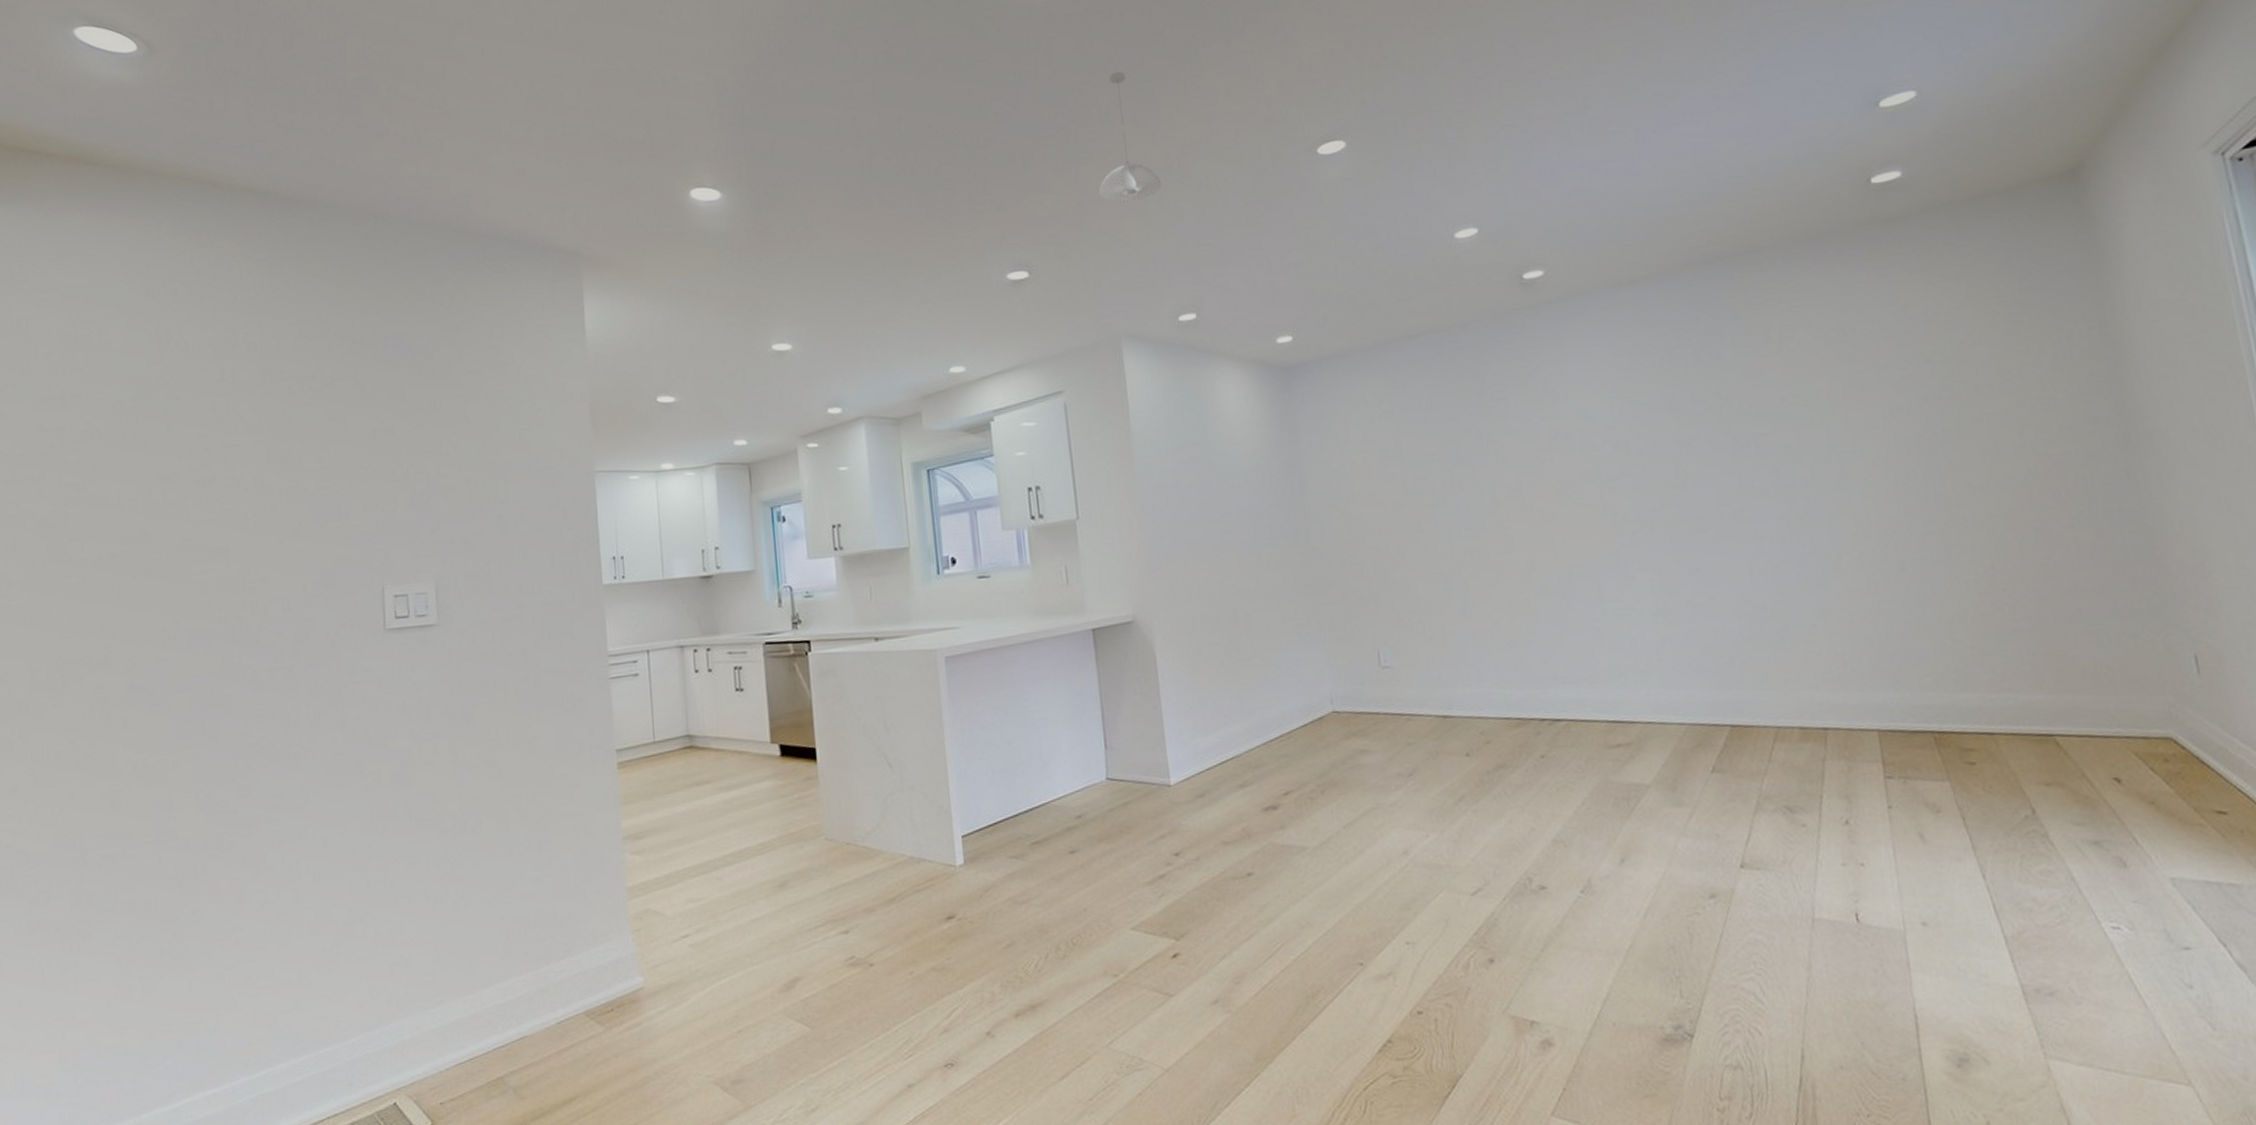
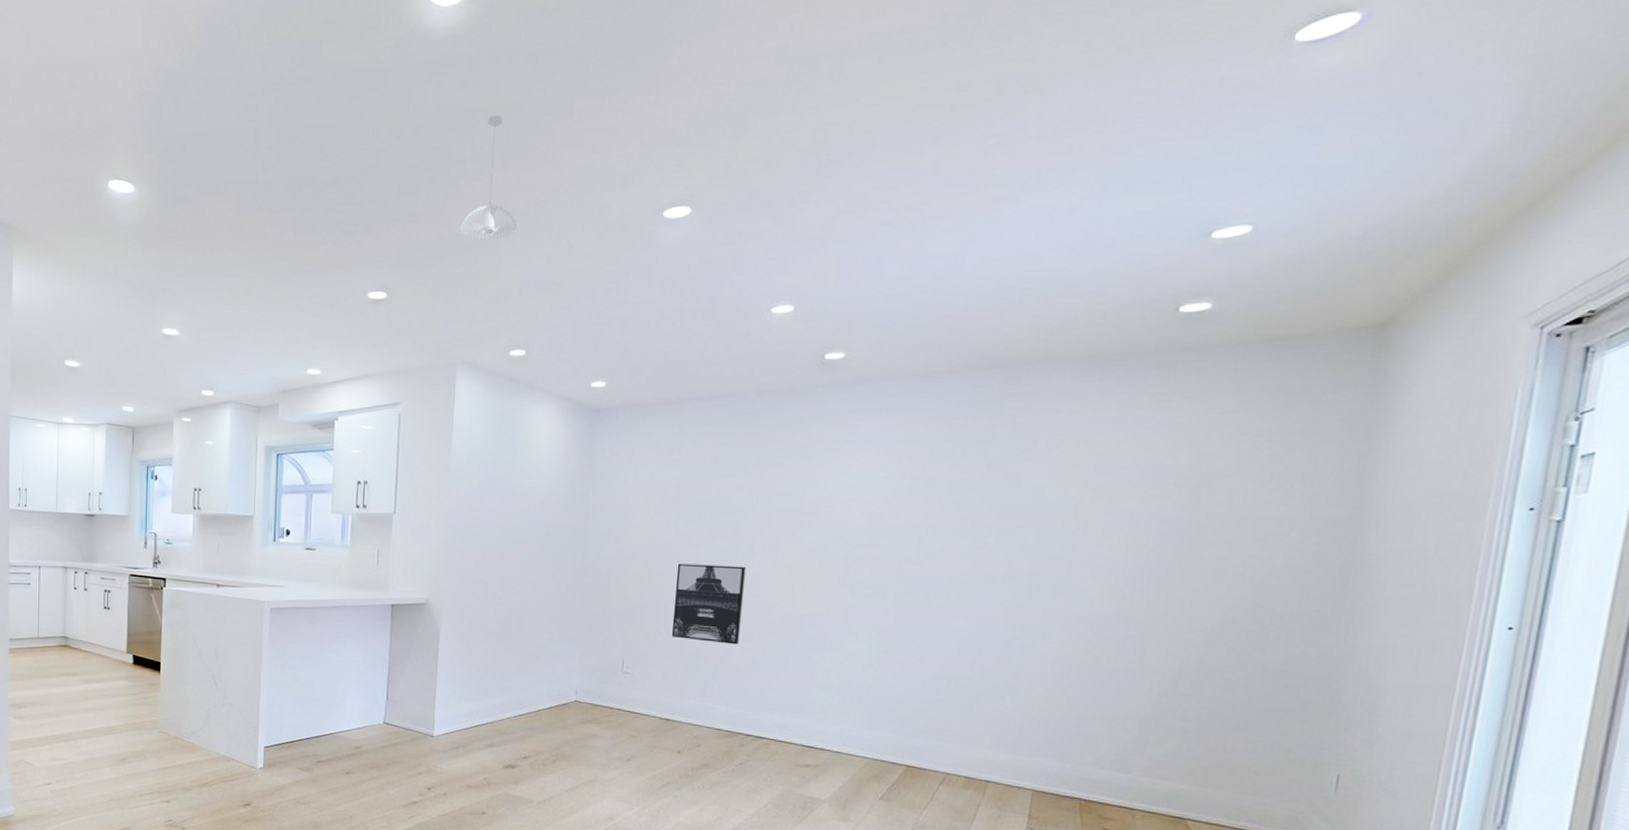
wall art: none [1416,519,1507,616] -> present [672,563,747,645]

